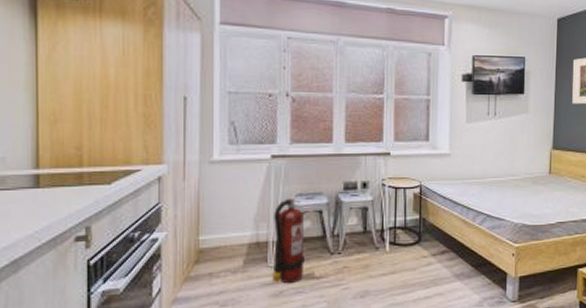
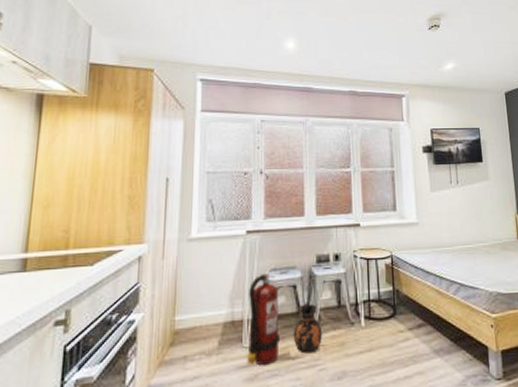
ceramic jug: none [318,227,348,274] -> present [293,303,323,354]

